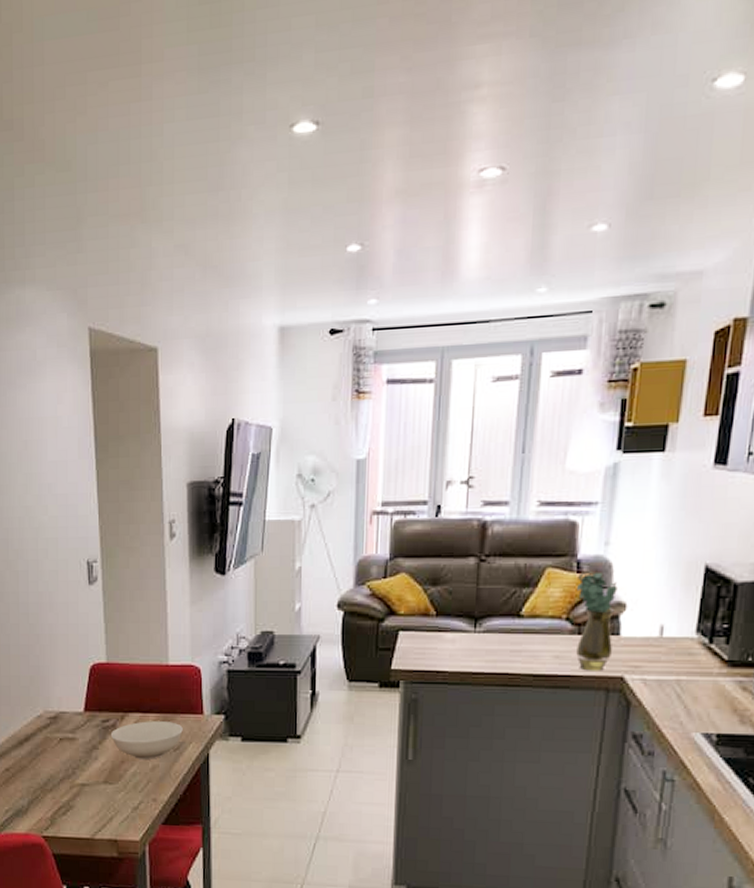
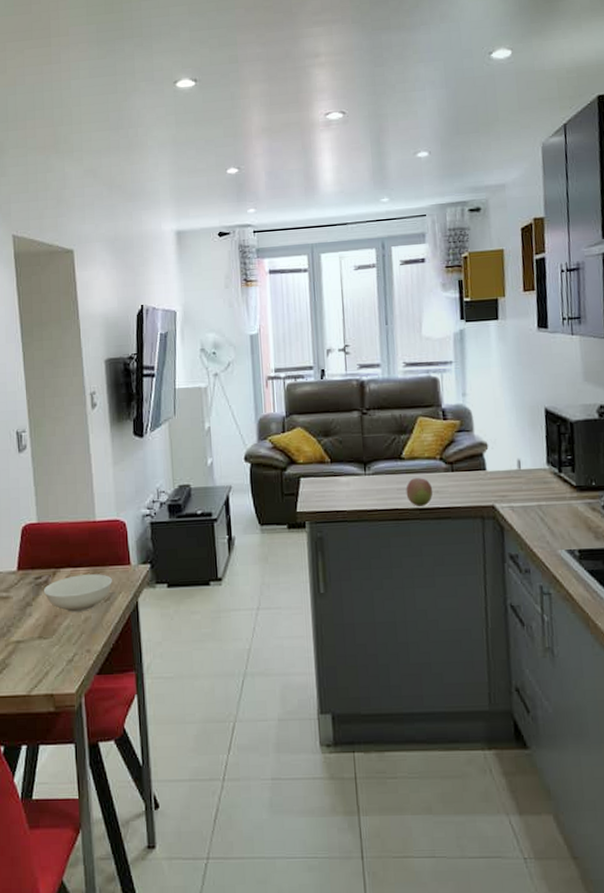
fruit: none [520,639,553,672] -> present [406,478,433,506]
vase: present [576,567,618,671] -> none [444,415,482,502]

